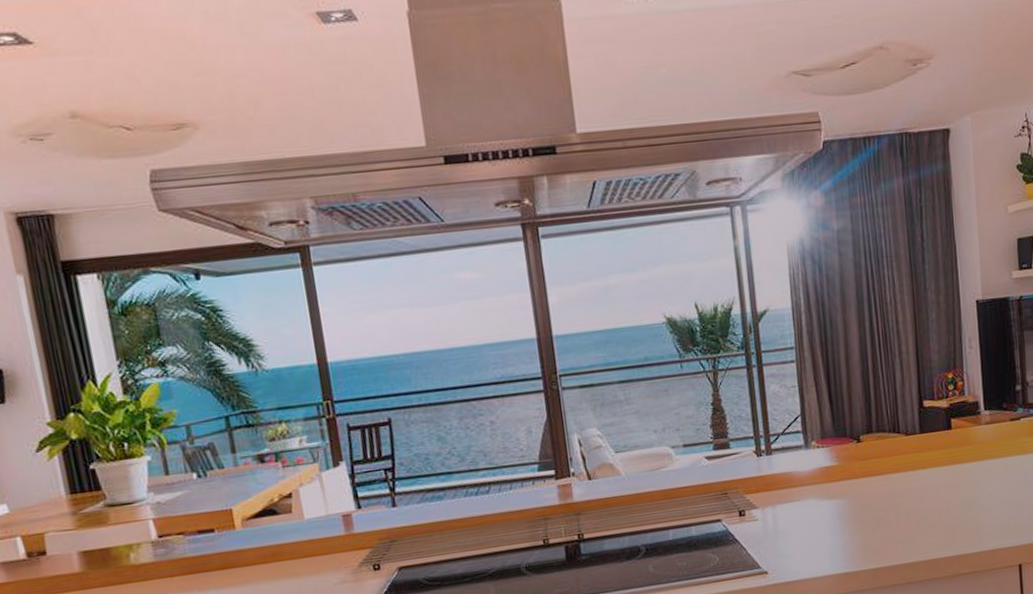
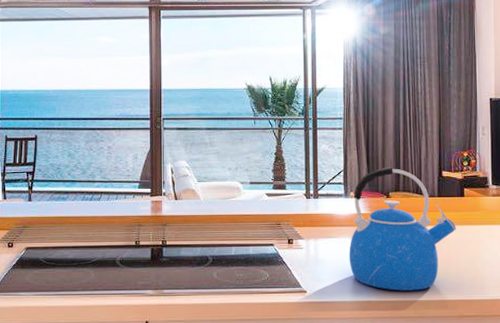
kettle: none [815,403,944,556] -> present [349,167,456,291]

